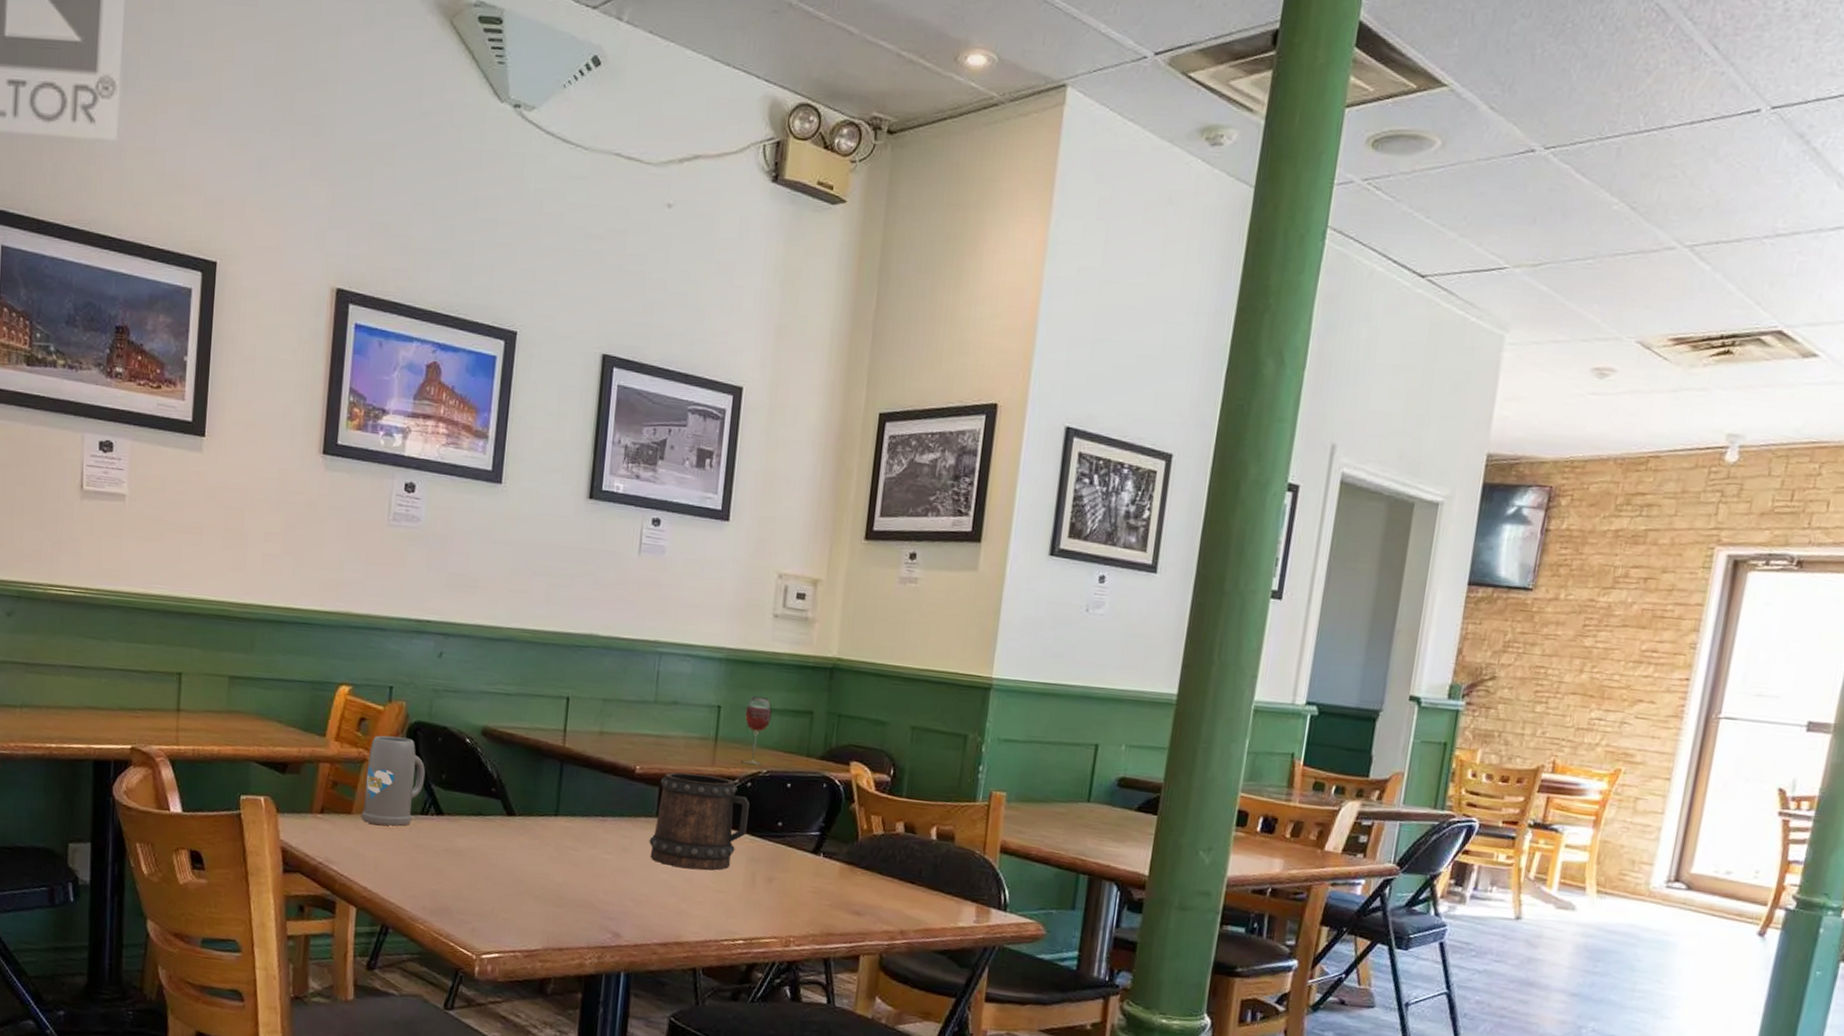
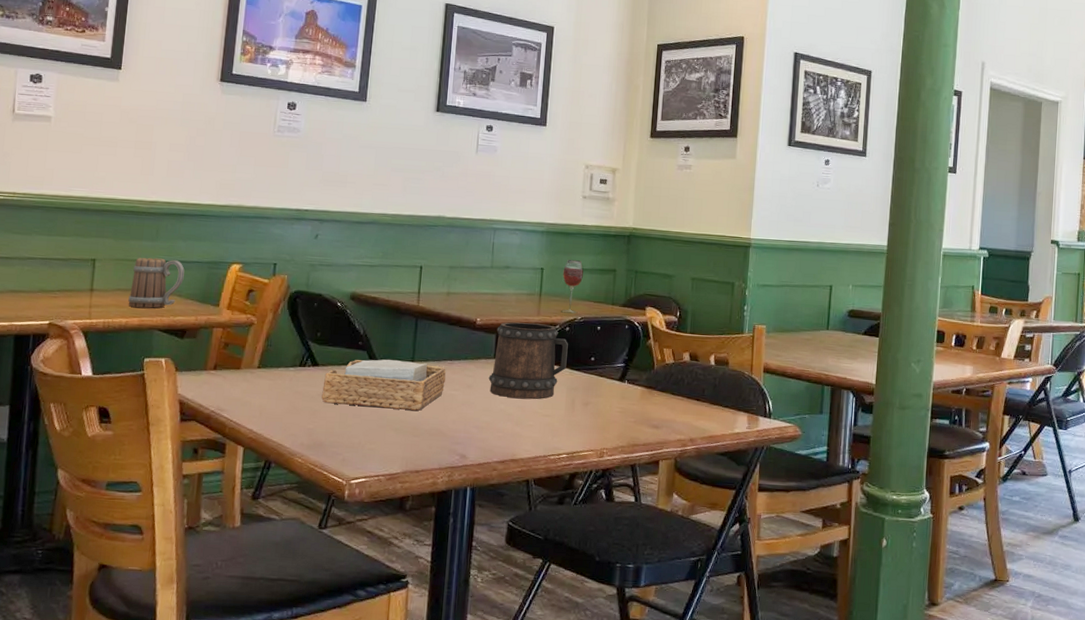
beer mug: none [220,673,285,736] -> present [128,257,185,309]
beer mug: present [361,735,426,827] -> none [249,303,304,377]
napkin holder: none [447,810,597,877] -> present [321,359,446,411]

